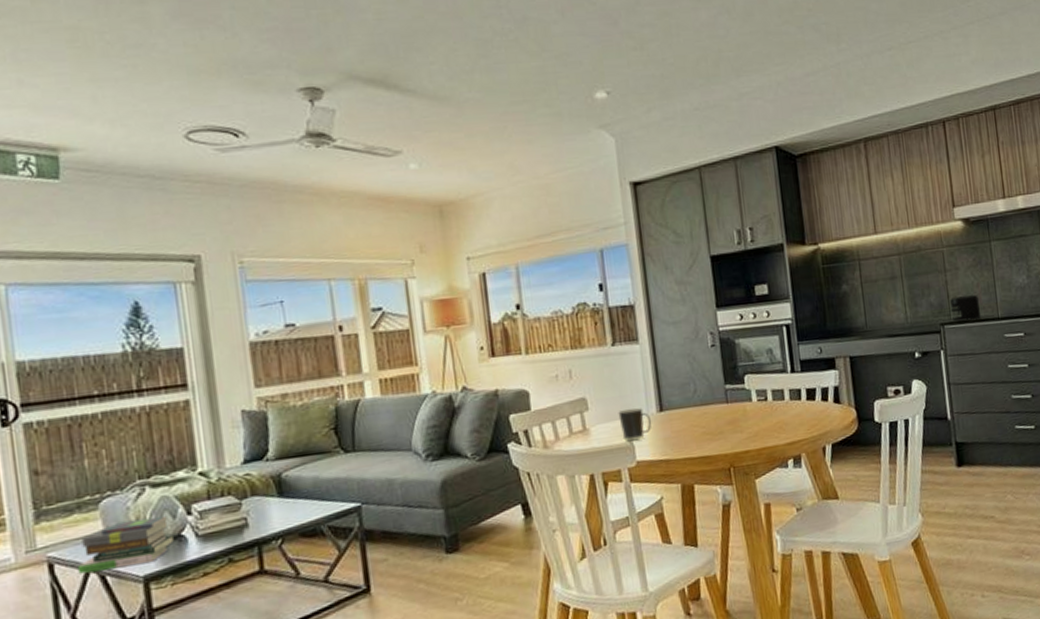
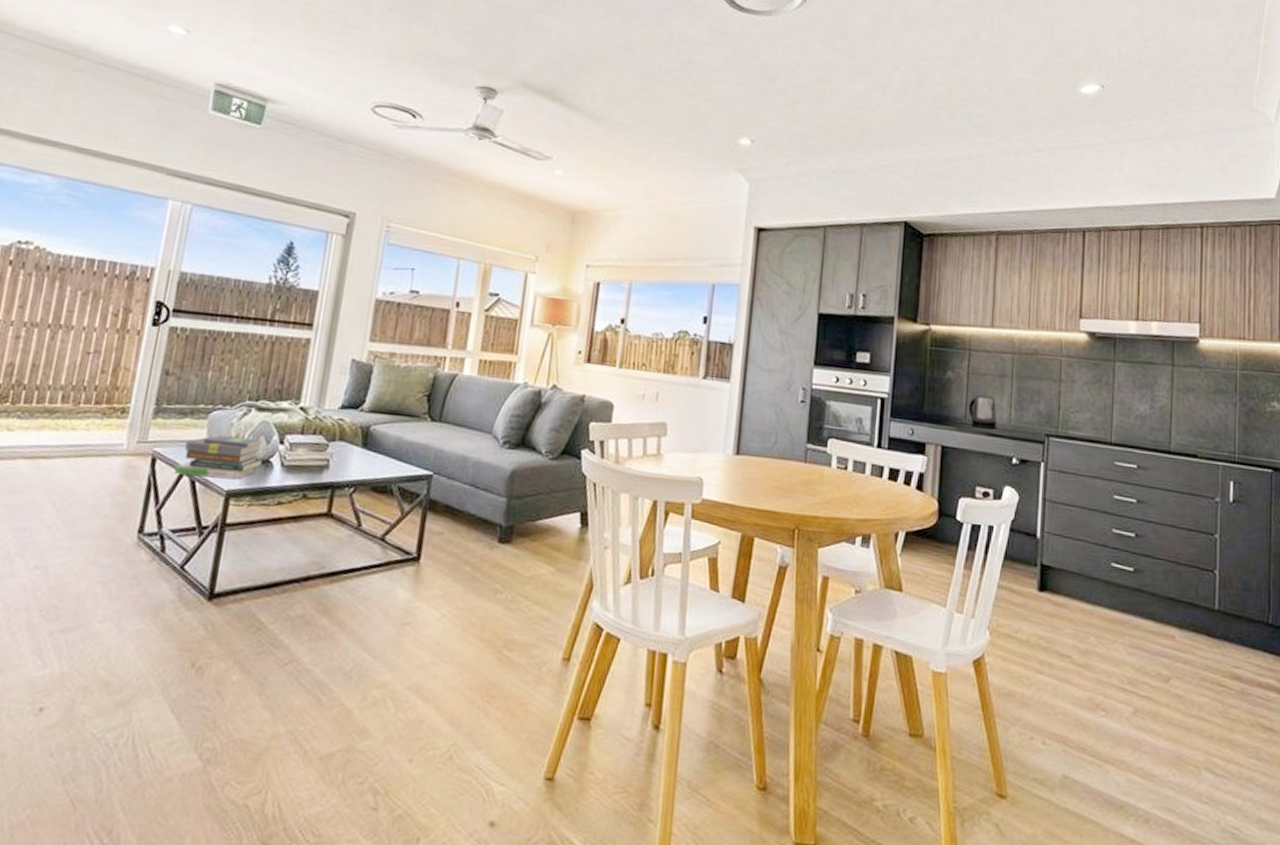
mug: present [618,408,652,441] -> none [693,444,726,478]
kettle: none [867,300,896,333] -> present [968,395,997,429]
coffee maker: present [949,295,981,324] -> none [1059,410,1092,440]

